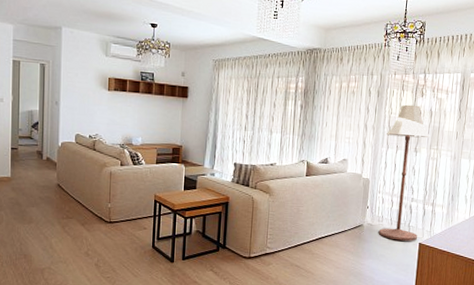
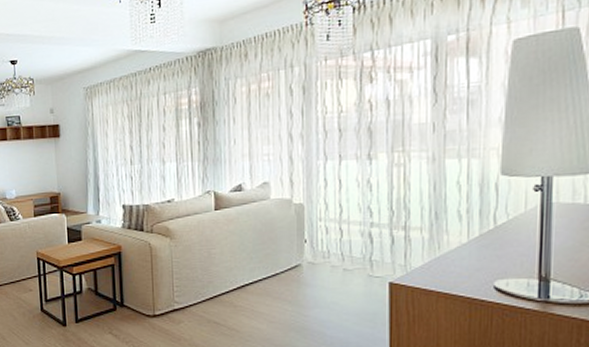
floor lamp: present [378,104,430,241] -> none [322,95,390,281]

